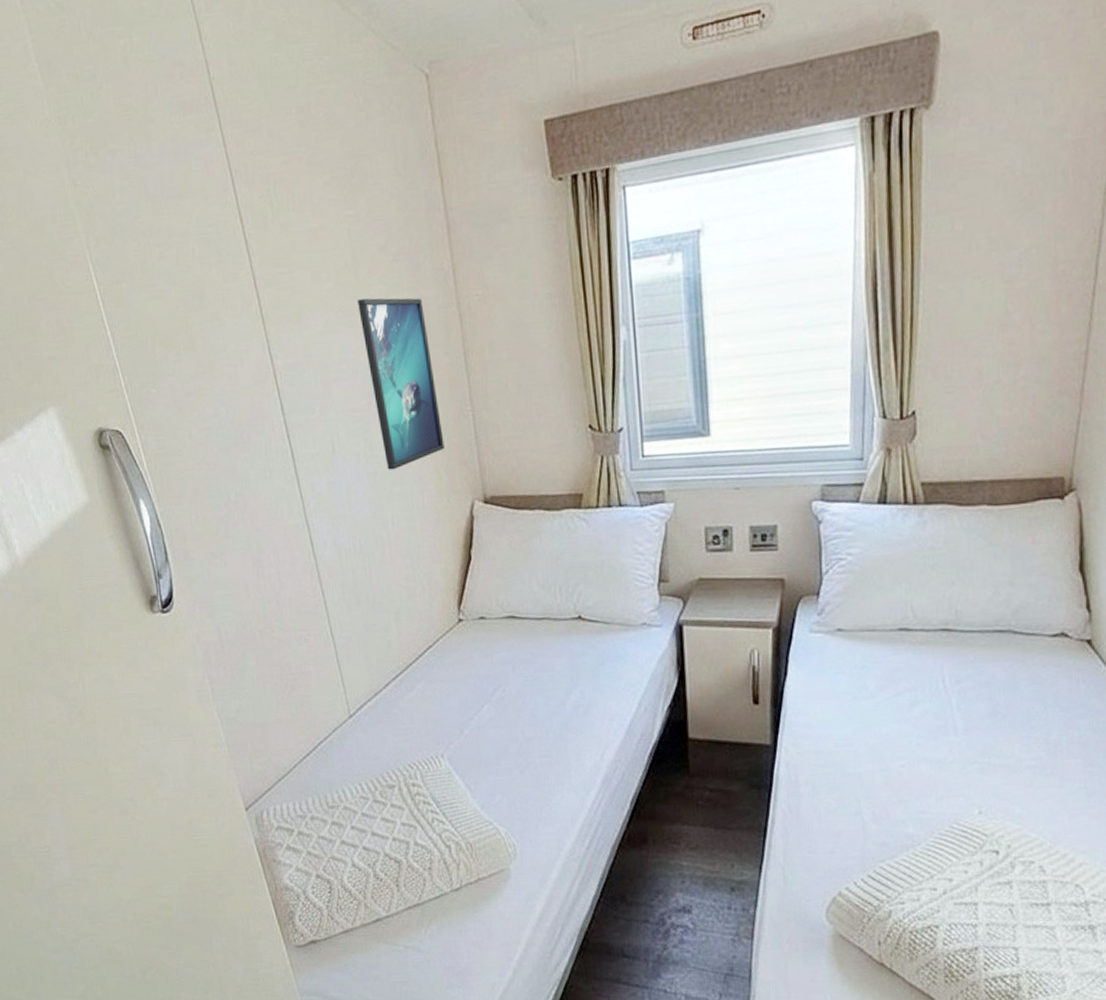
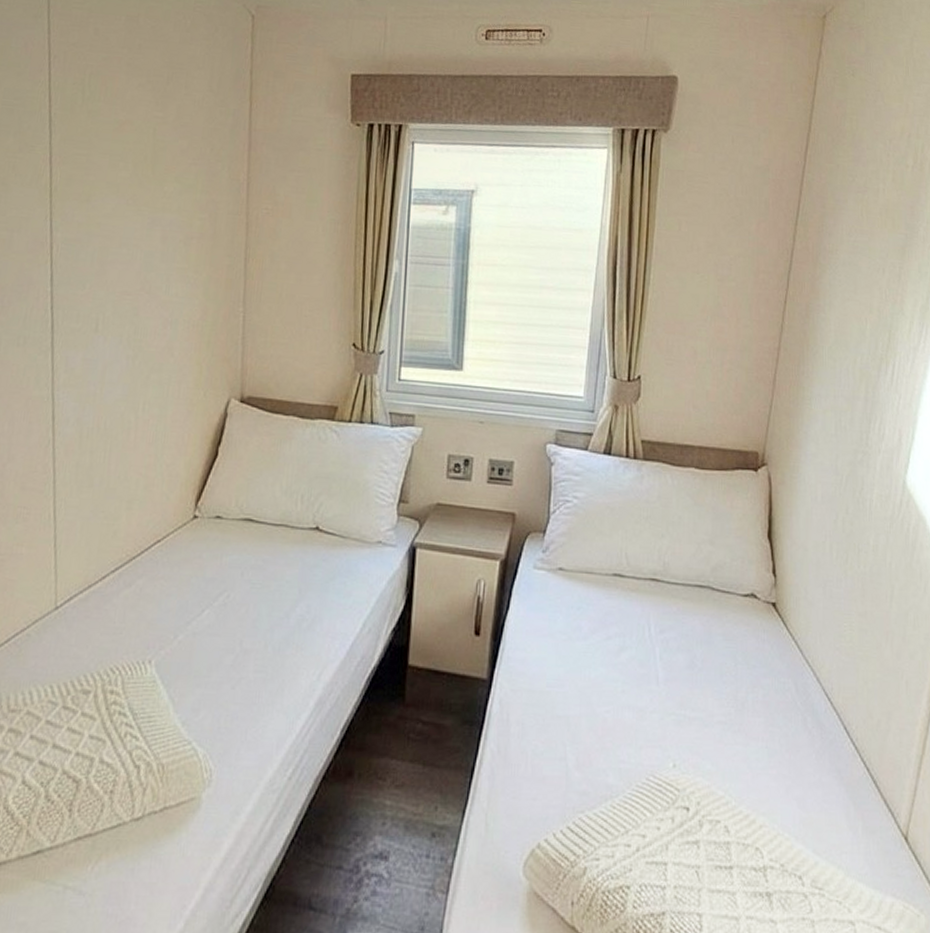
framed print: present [356,298,445,470] -> none [148,192,214,357]

